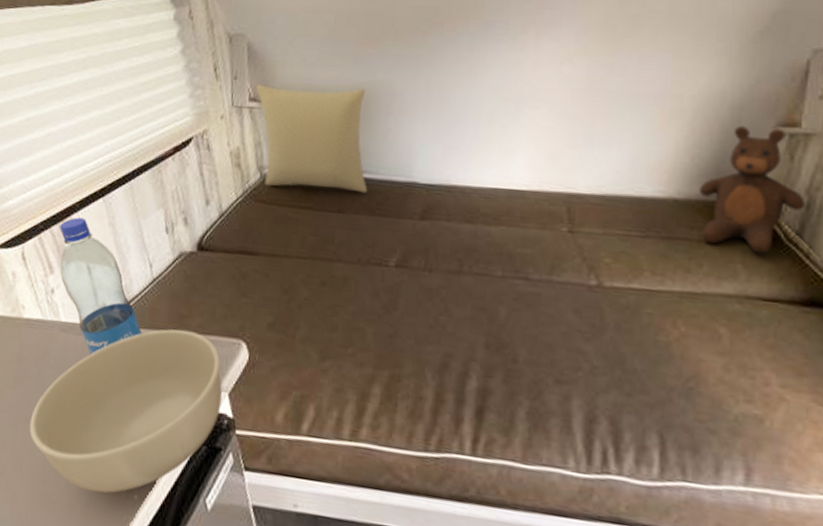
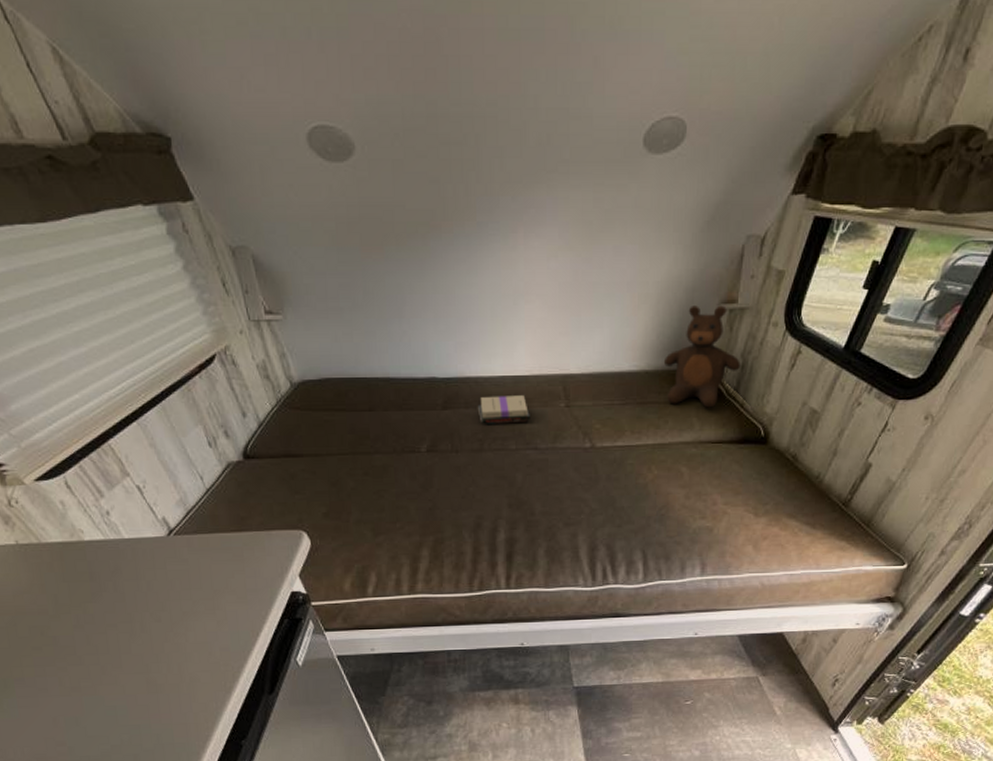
bowl: present [29,329,223,493] -> none [117,529,295,672]
bottle: present [59,217,142,355] -> none [98,442,207,563]
pillow: present [256,85,368,193] -> none [269,295,393,394]
books: none [460,210,523,247] -> present [477,395,530,425]

